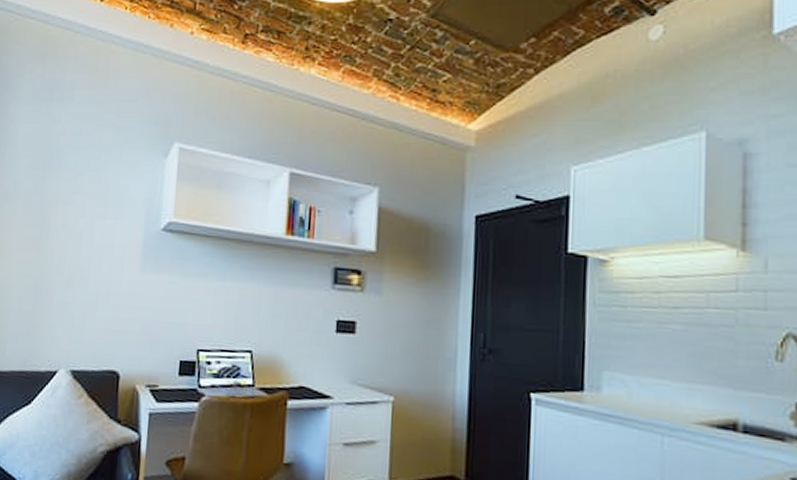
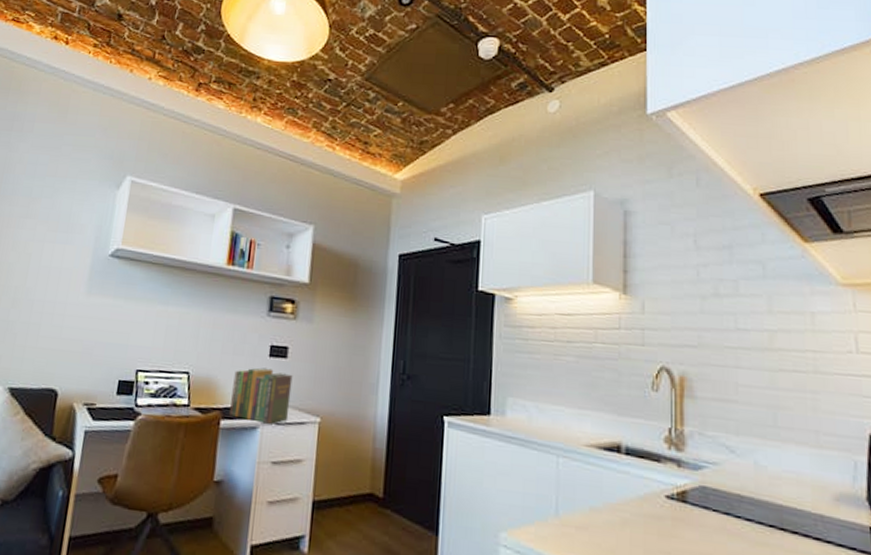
books: none [297,344,362,404] -> present [229,368,293,424]

